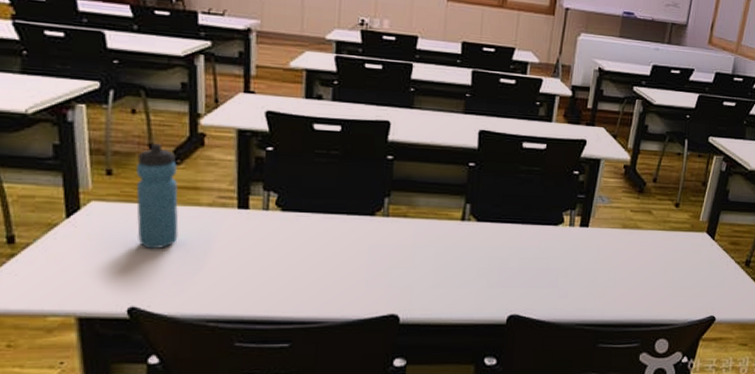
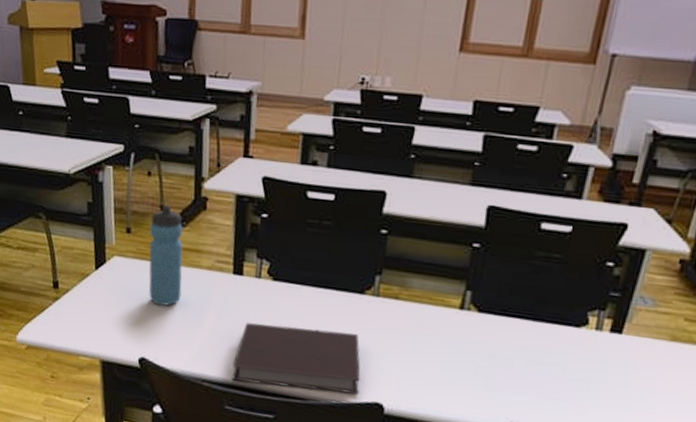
notebook: none [240,253,375,317] -> present [232,323,361,395]

